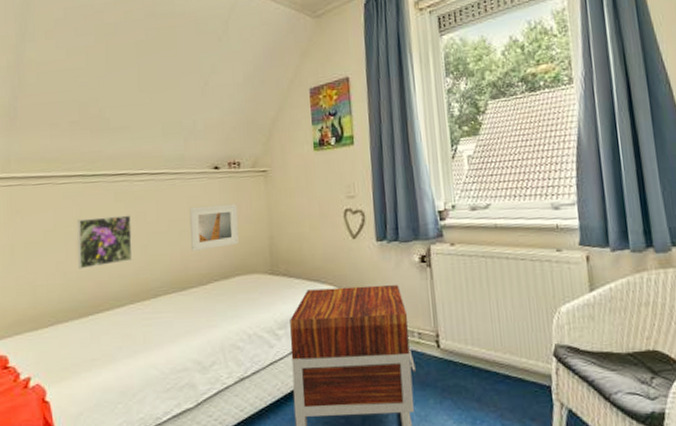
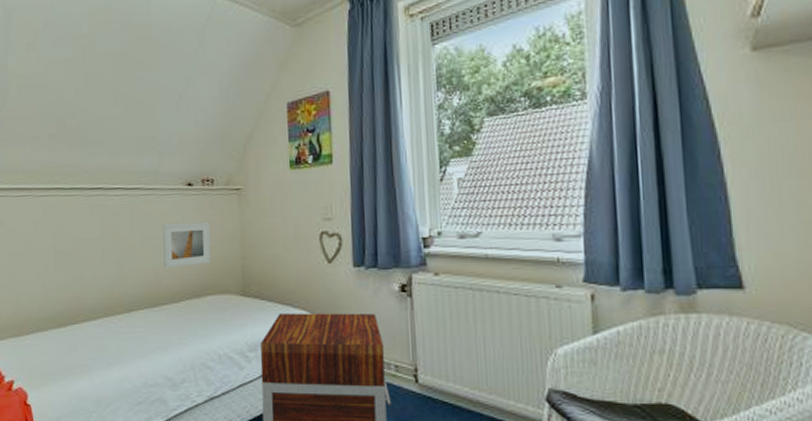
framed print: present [76,215,133,269] -> none [55,229,108,281]

